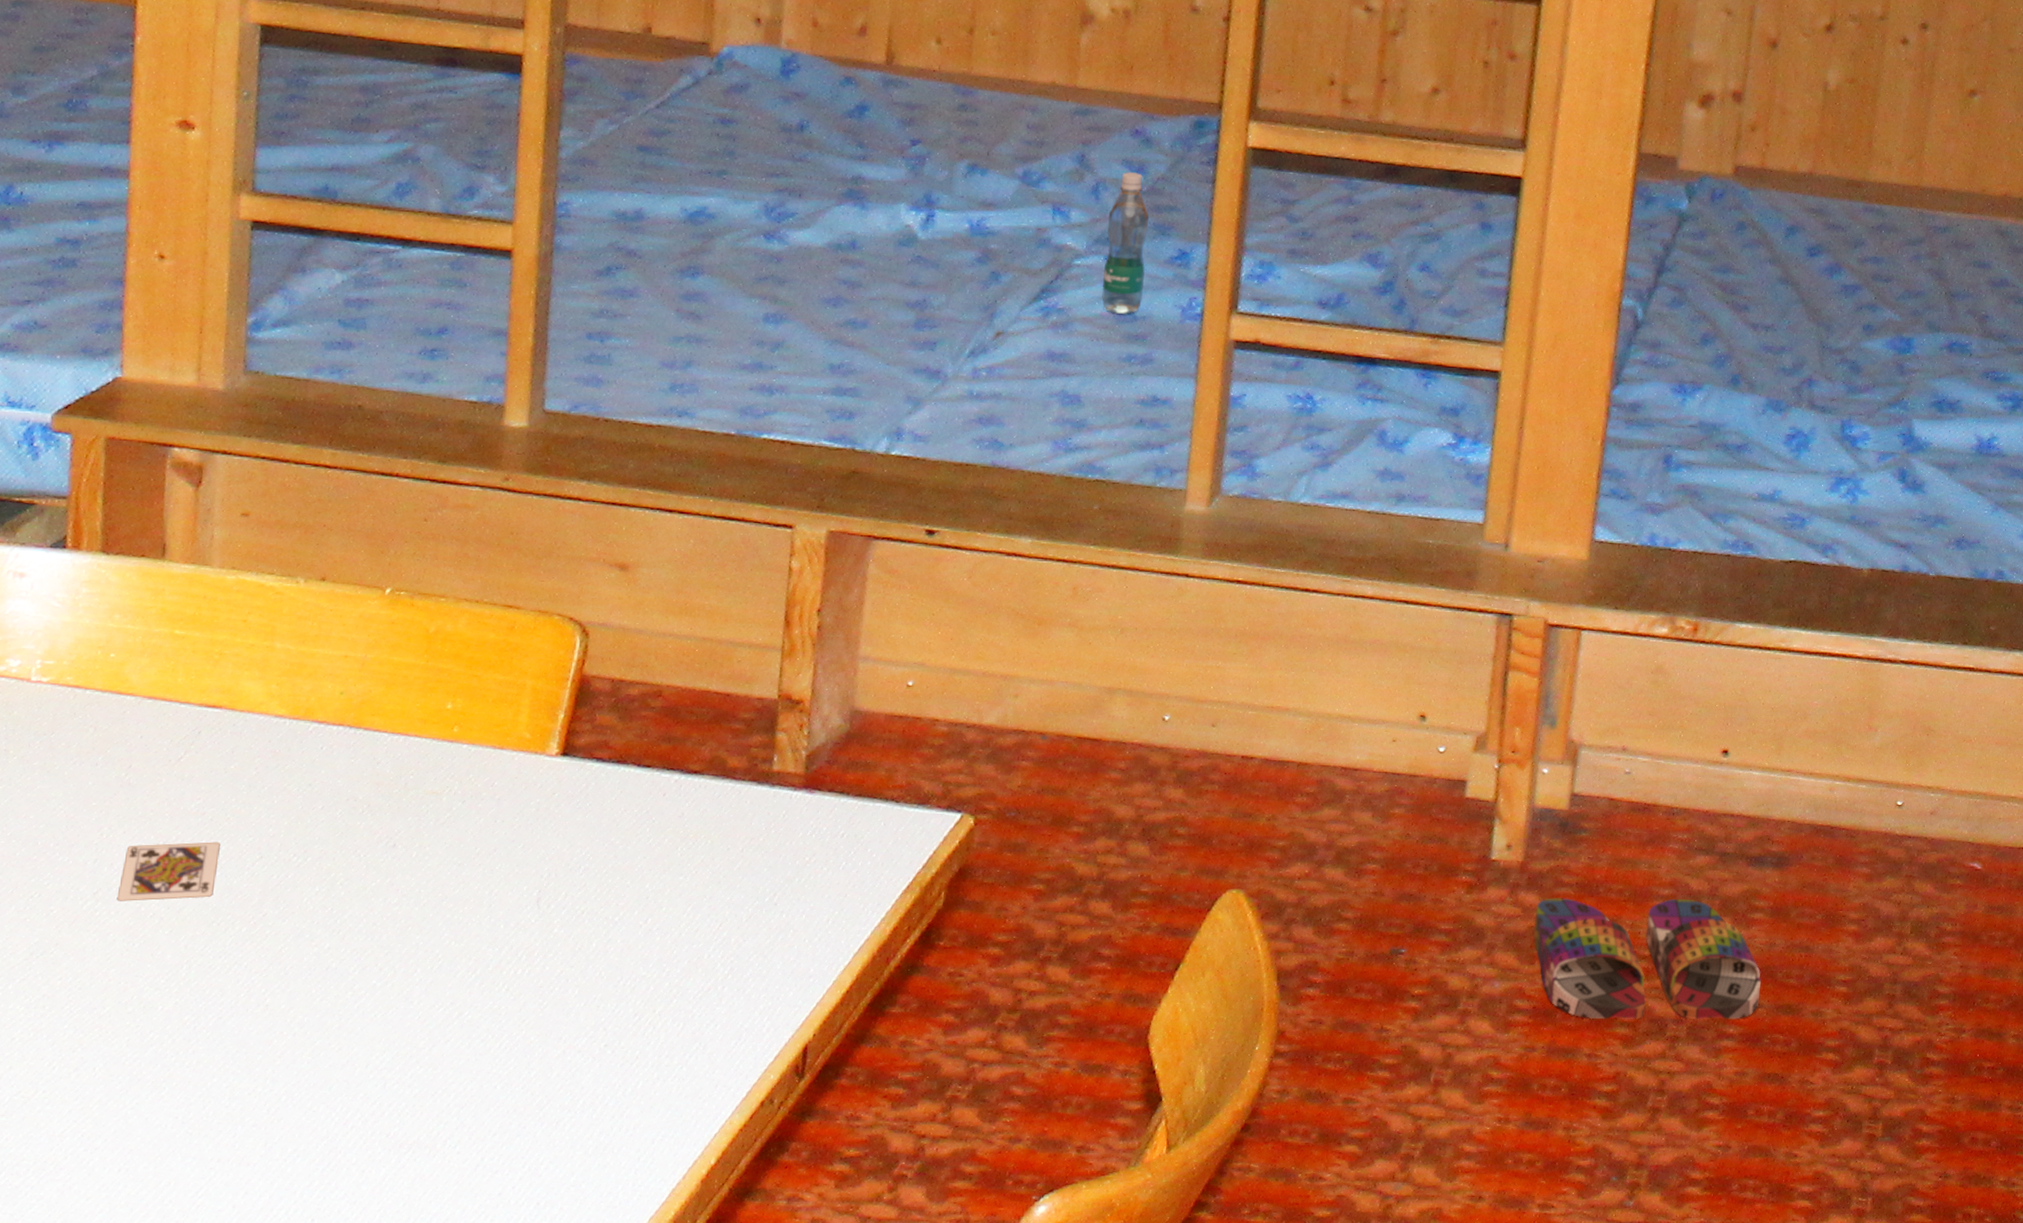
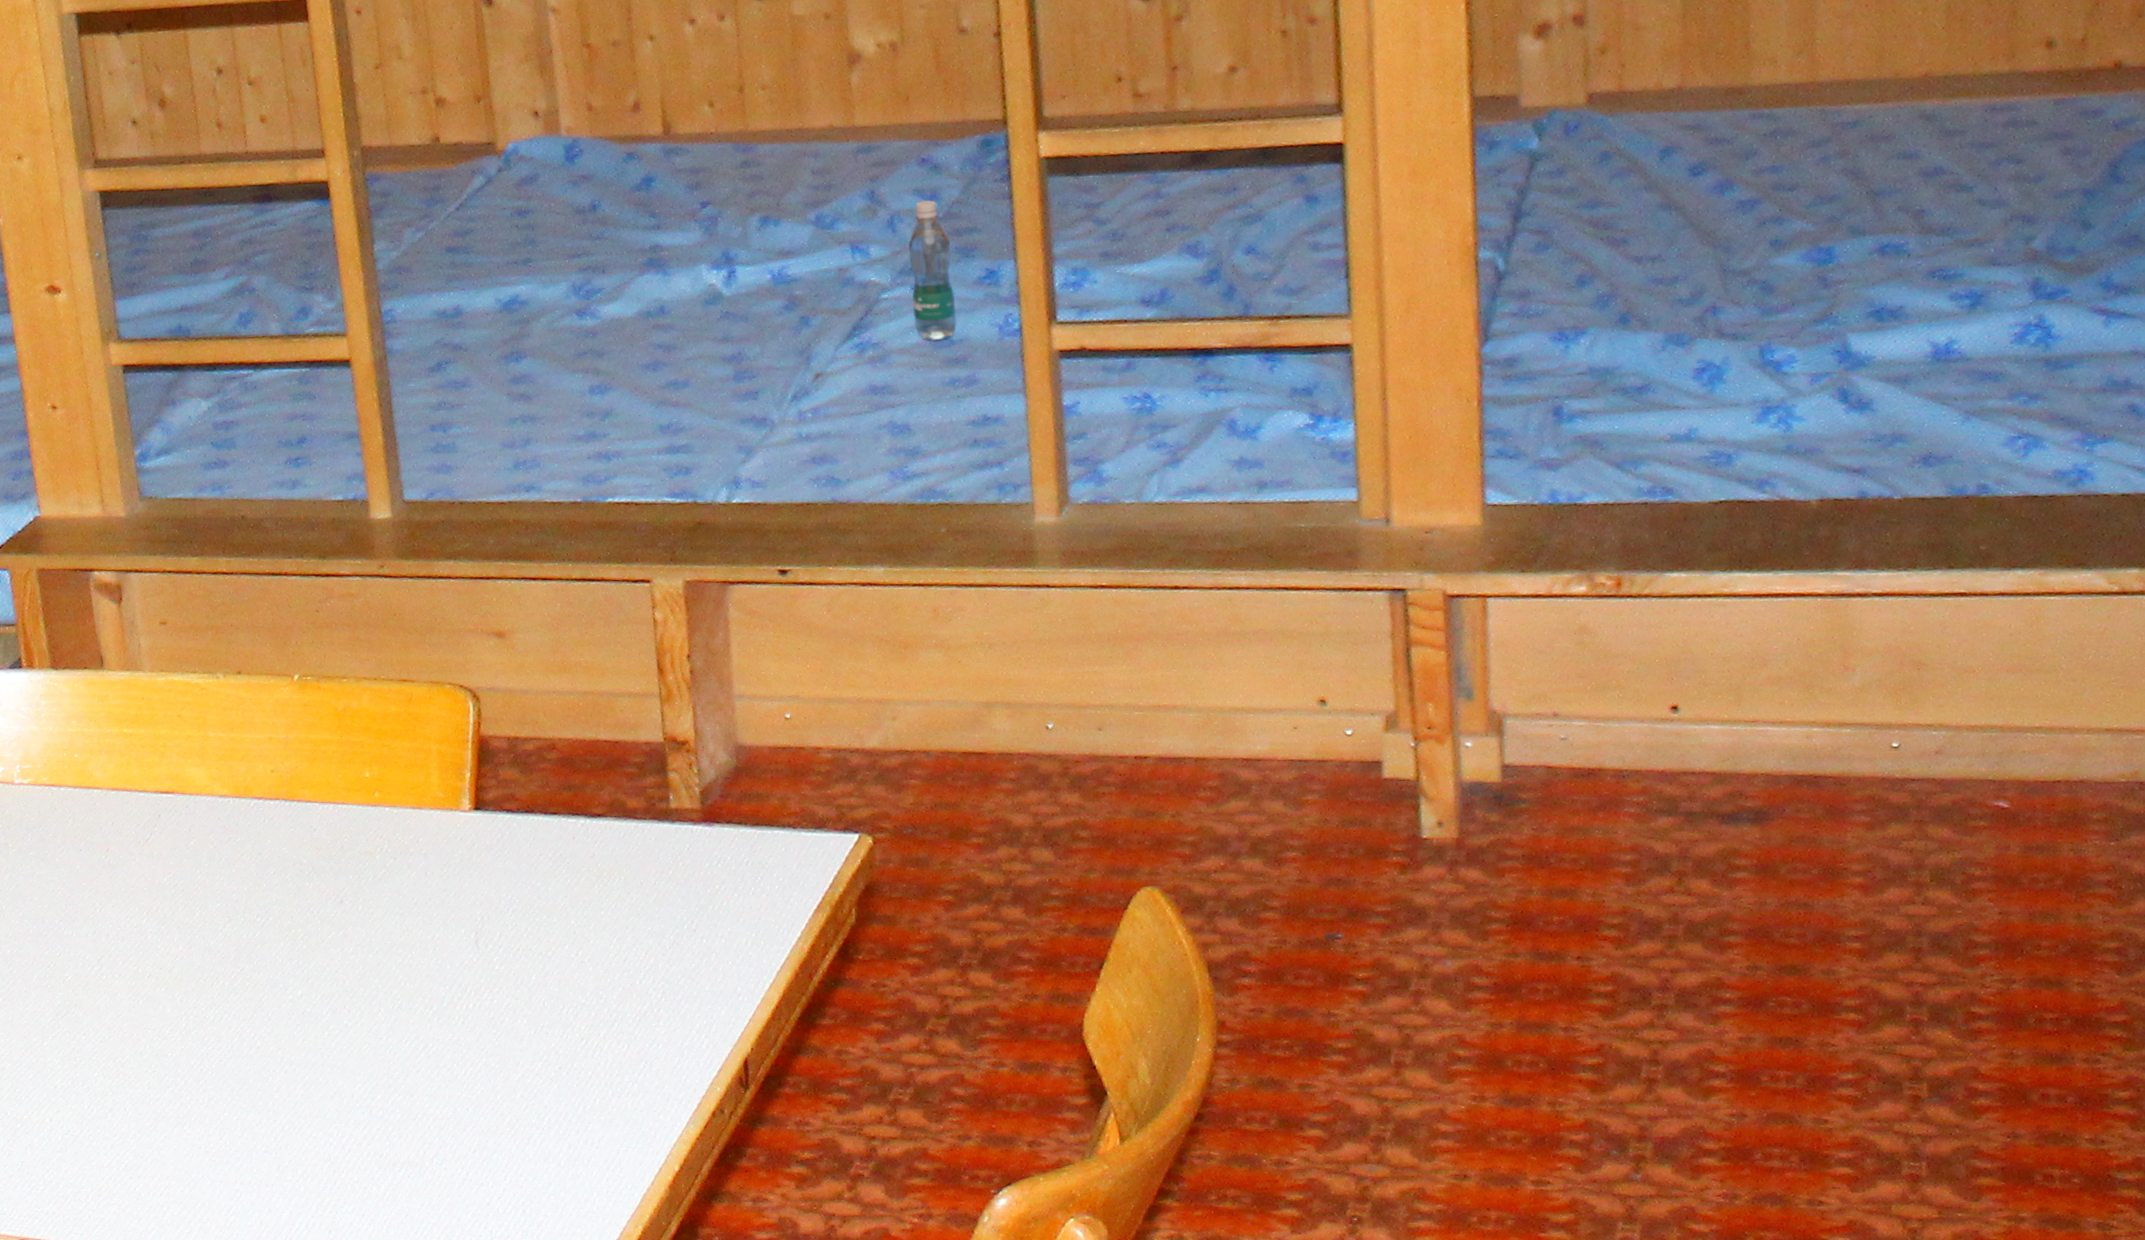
card: present [116,841,220,902] -> none [117,909,196,966]
slippers: present [1533,898,1762,1020] -> none [1480,863,1756,993]

